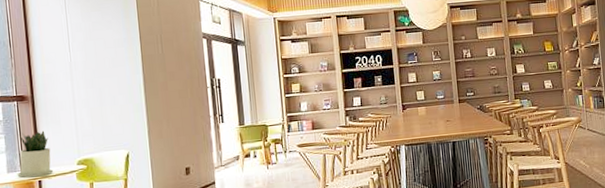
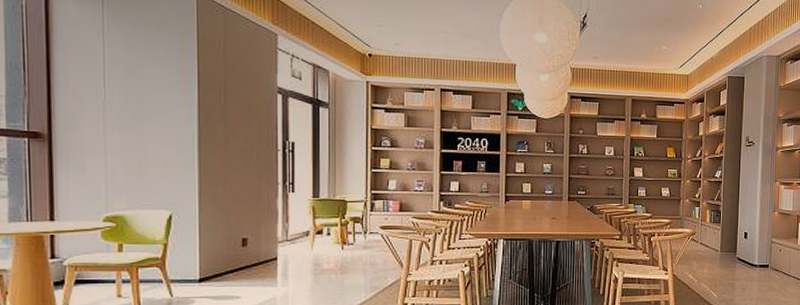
planter: present [17,130,54,178] -> none [21,176,72,230]

